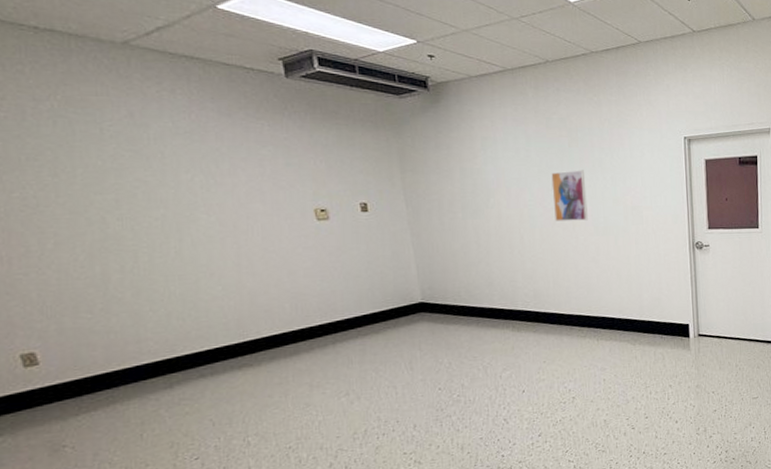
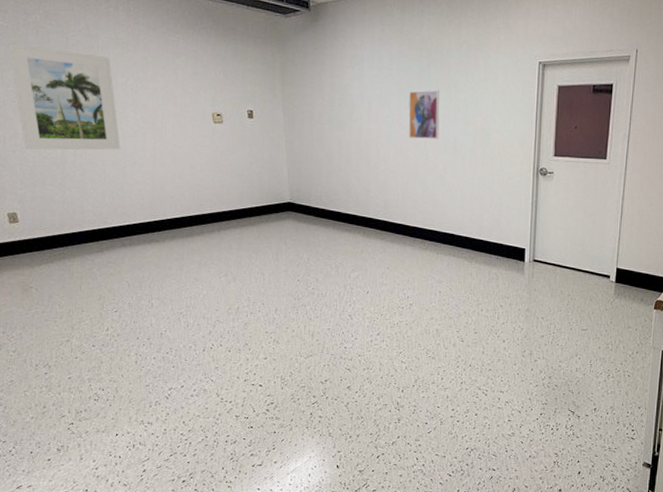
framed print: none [10,138,190,271] -> present [9,43,121,150]

